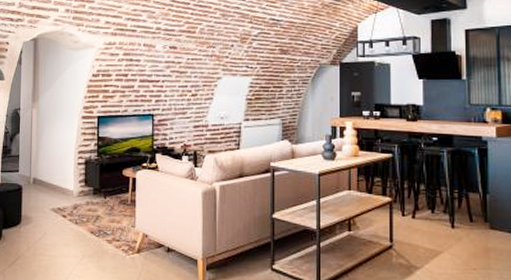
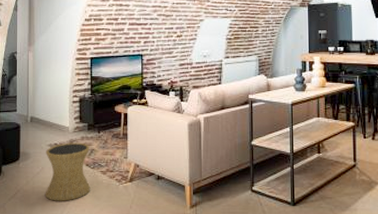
side table: none [46,207,95,271] -> present [45,142,91,201]

